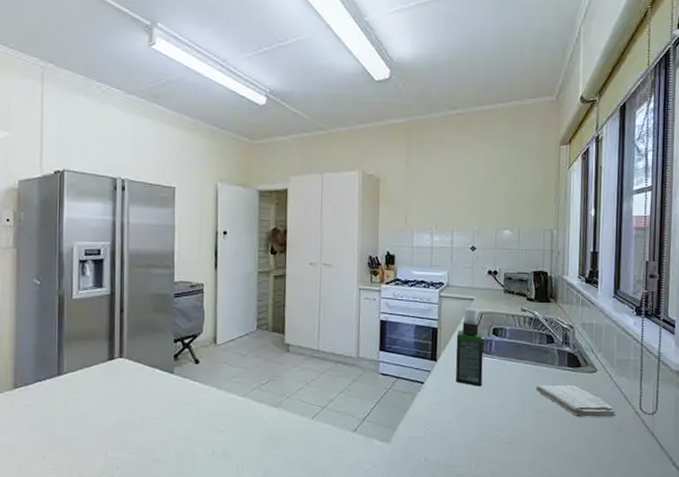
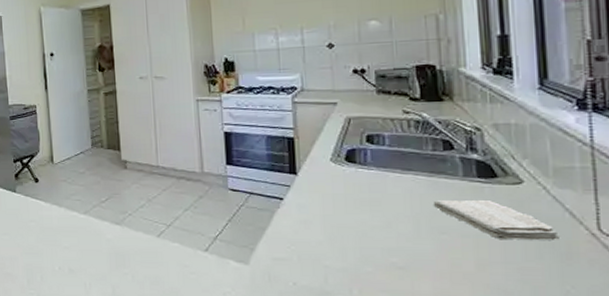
spray bottle: present [455,308,484,387] -> none [319,113,358,203]

